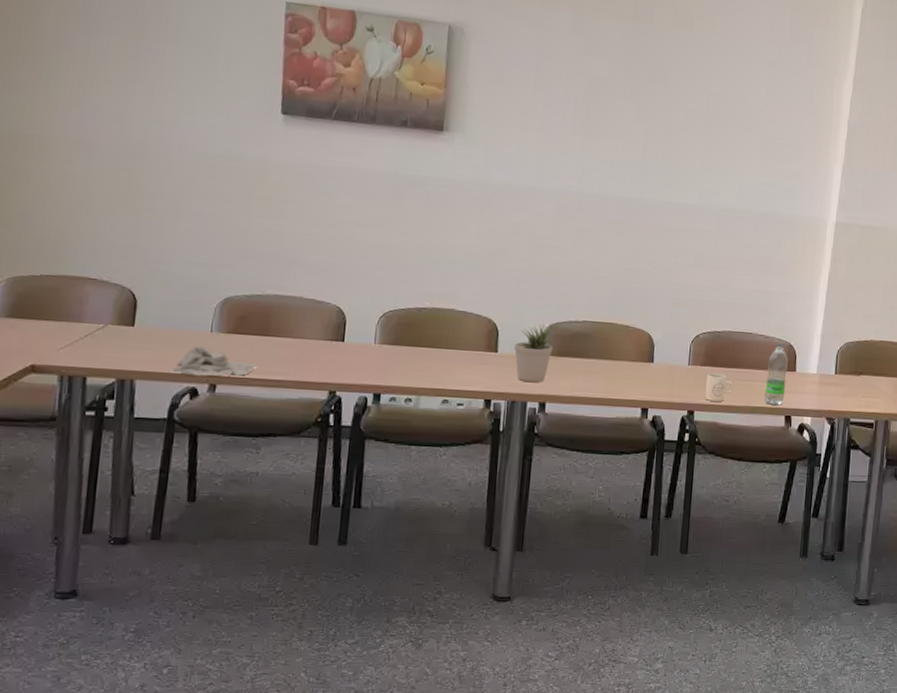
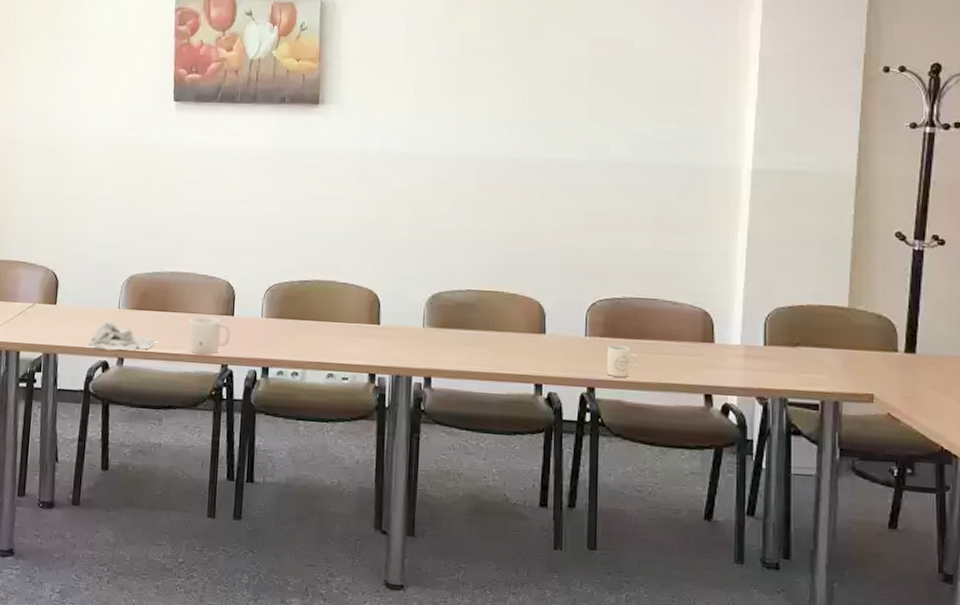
mug: none [291,342,340,382] -> present [187,316,231,355]
potted plant: present [513,324,553,383] -> none [396,294,437,356]
bottle: present [764,342,788,405] -> none [678,309,703,382]

